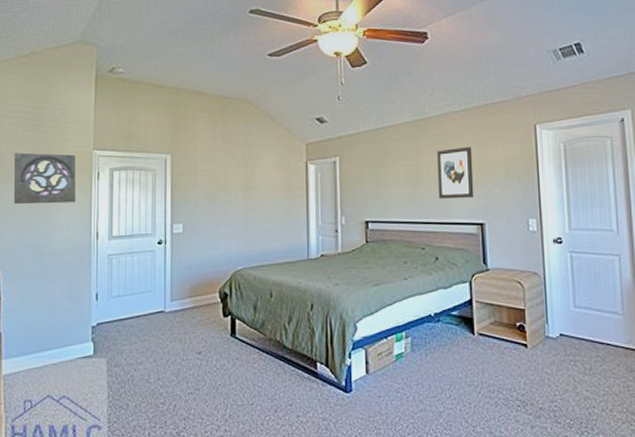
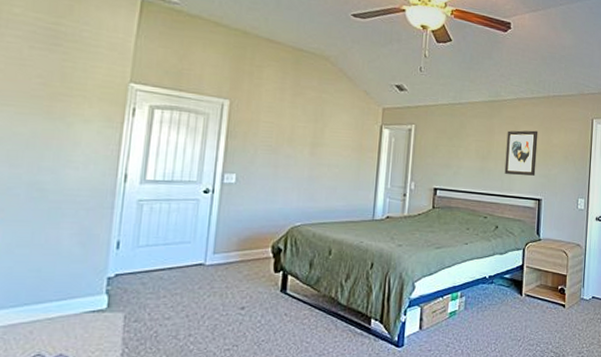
wall ornament: present [13,152,76,205] -> none [9,72,104,139]

